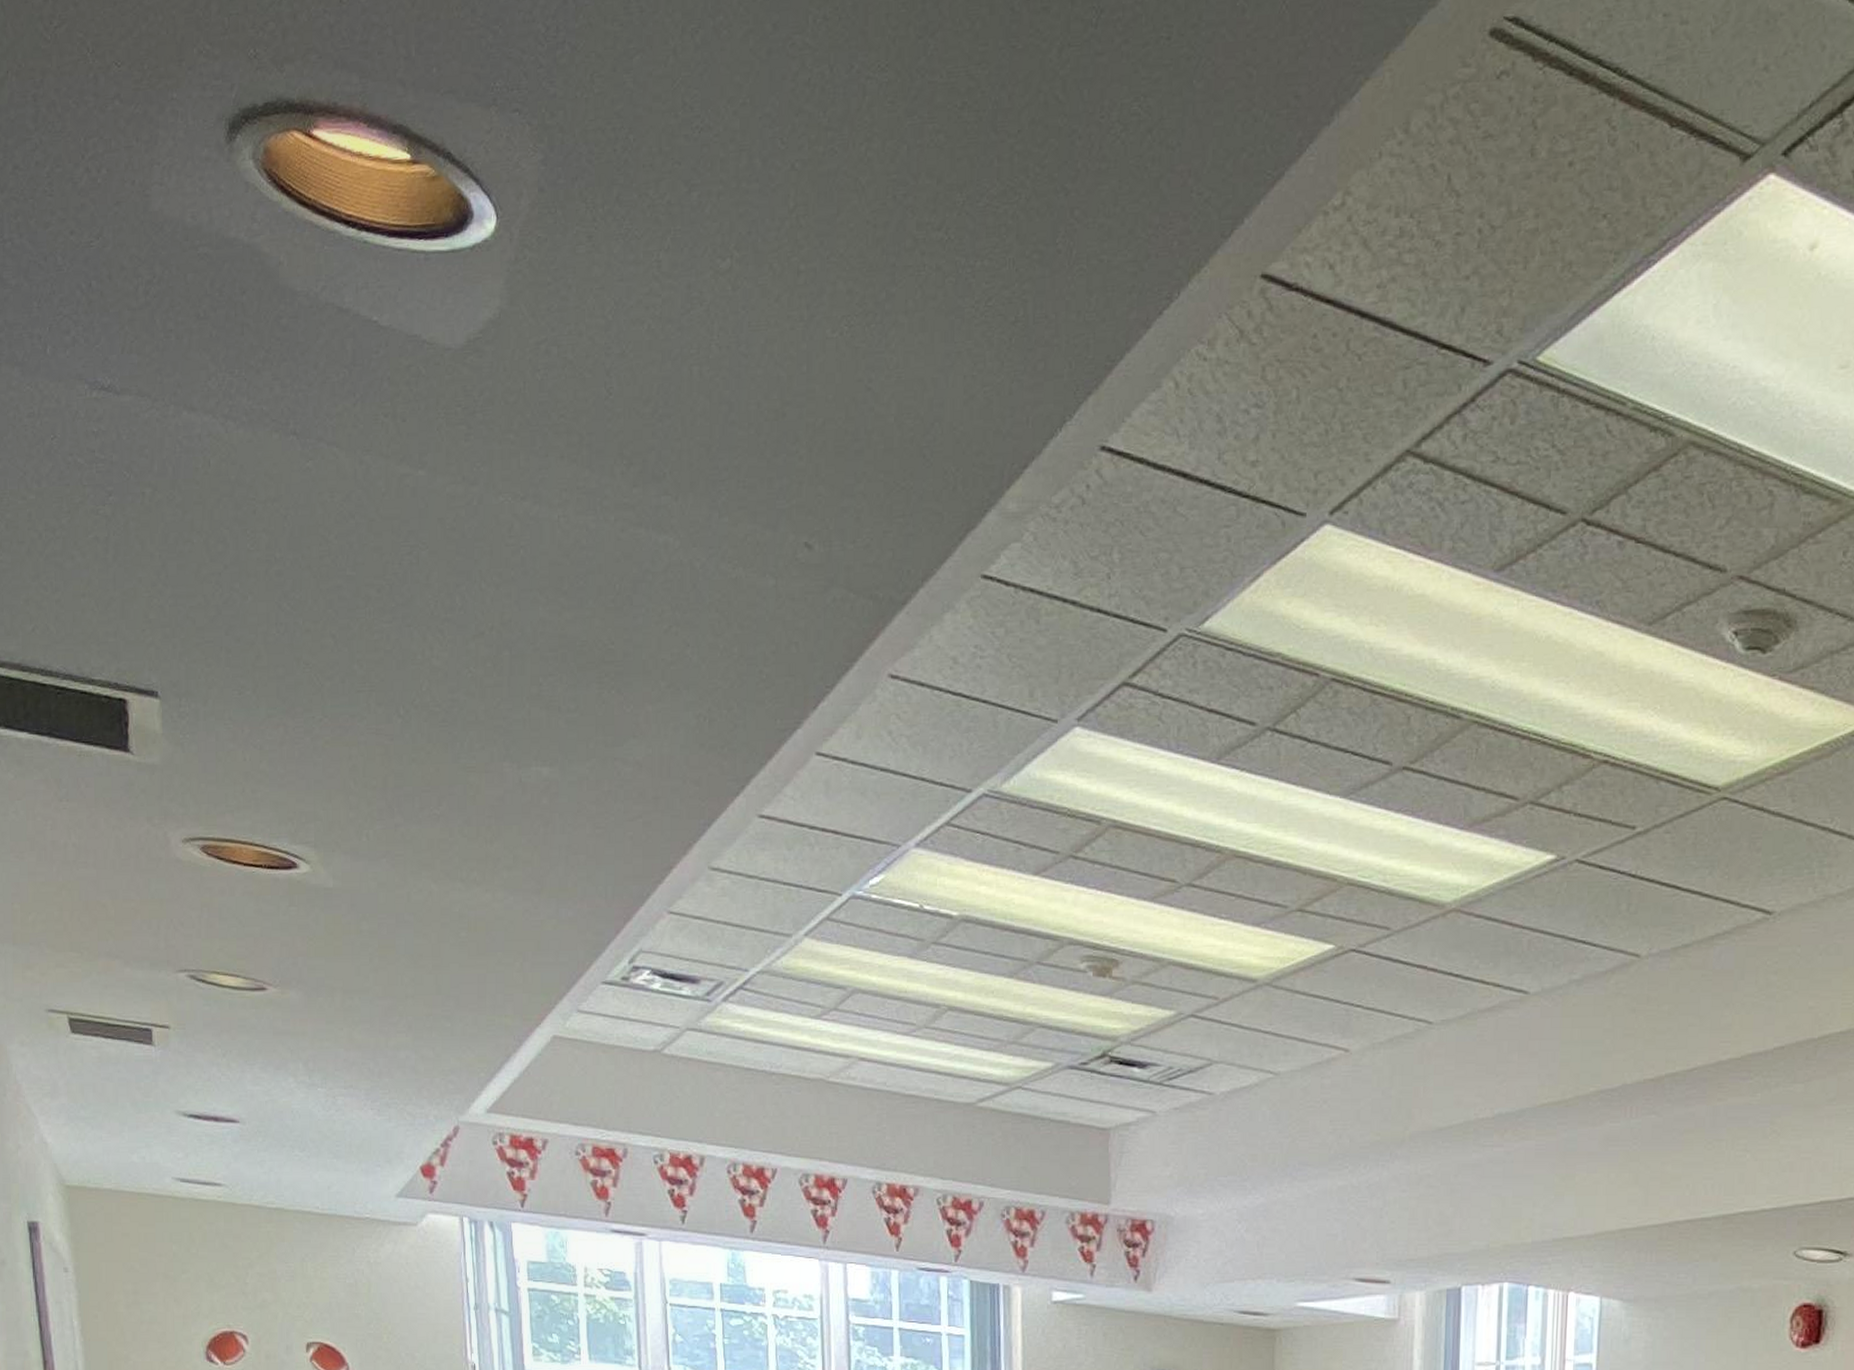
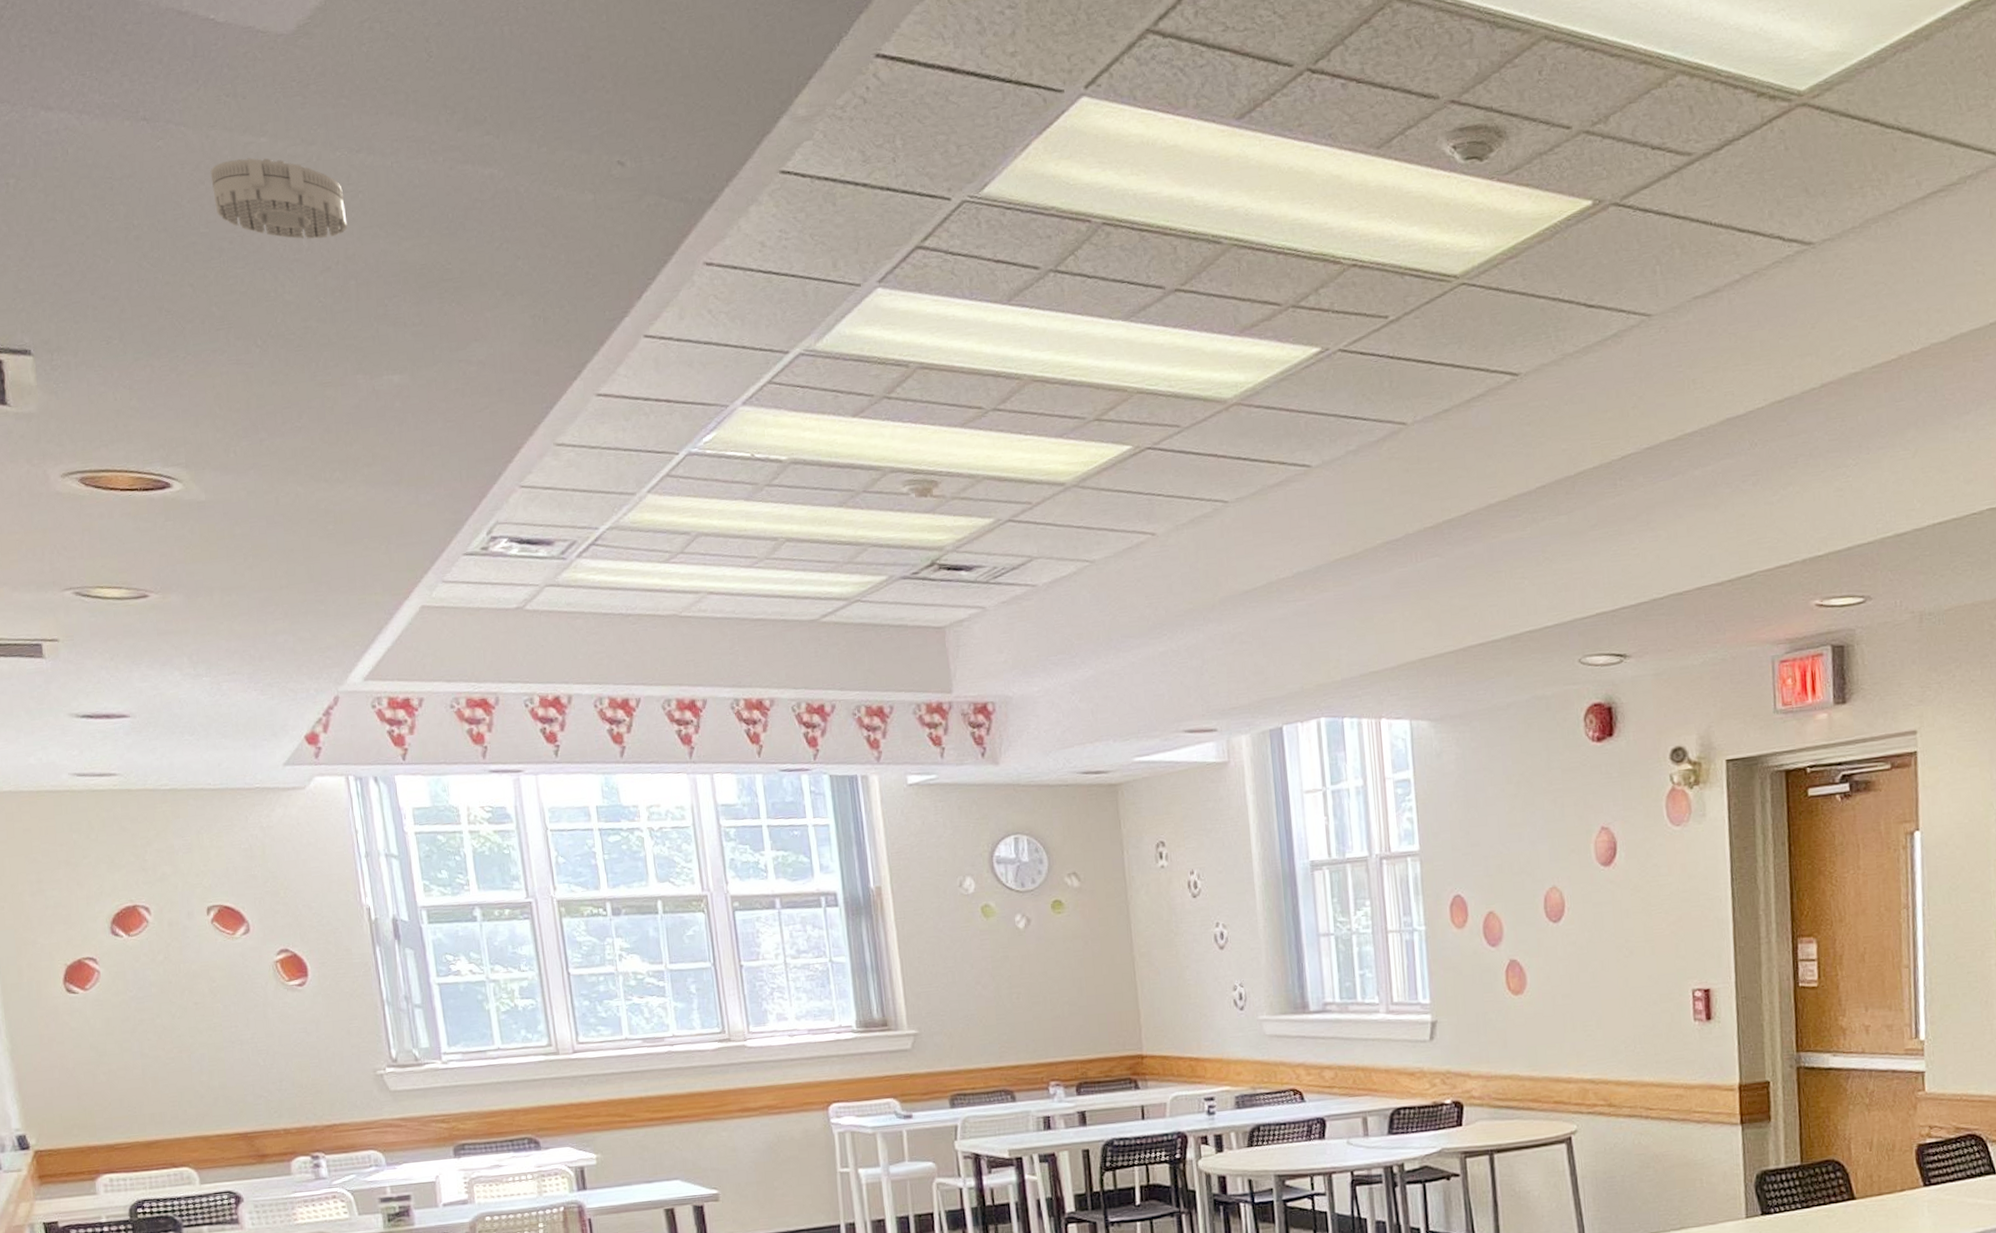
smoke detector: none [362,492,506,598] -> present [210,157,348,240]

